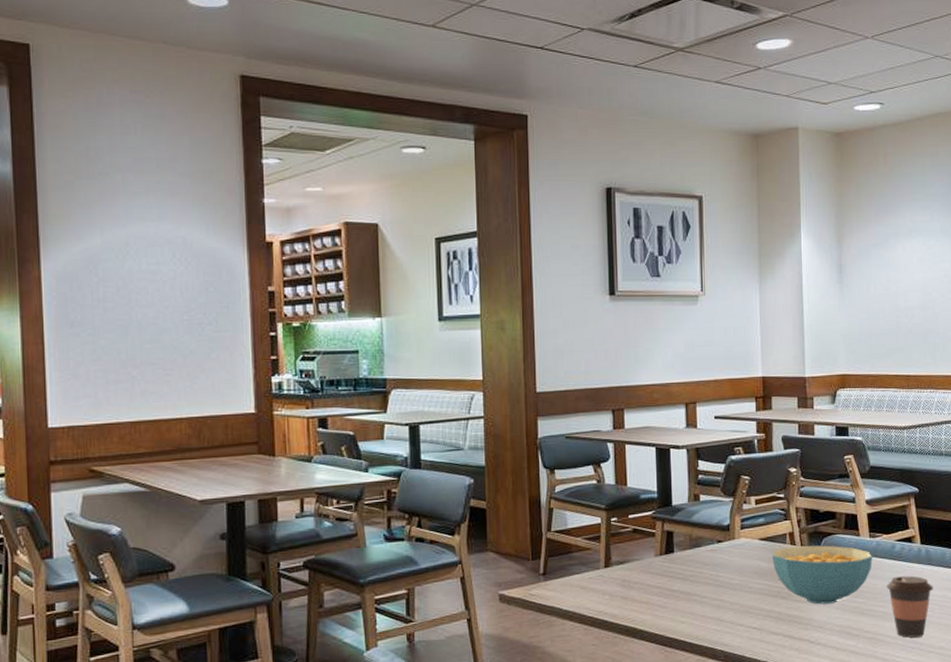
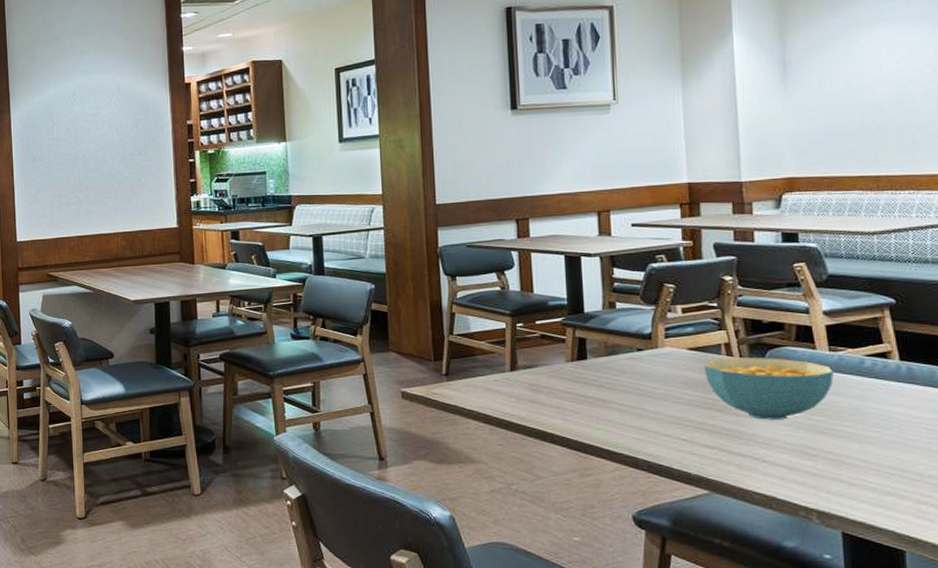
coffee cup: present [887,576,933,638] -> none [854,395,919,463]

